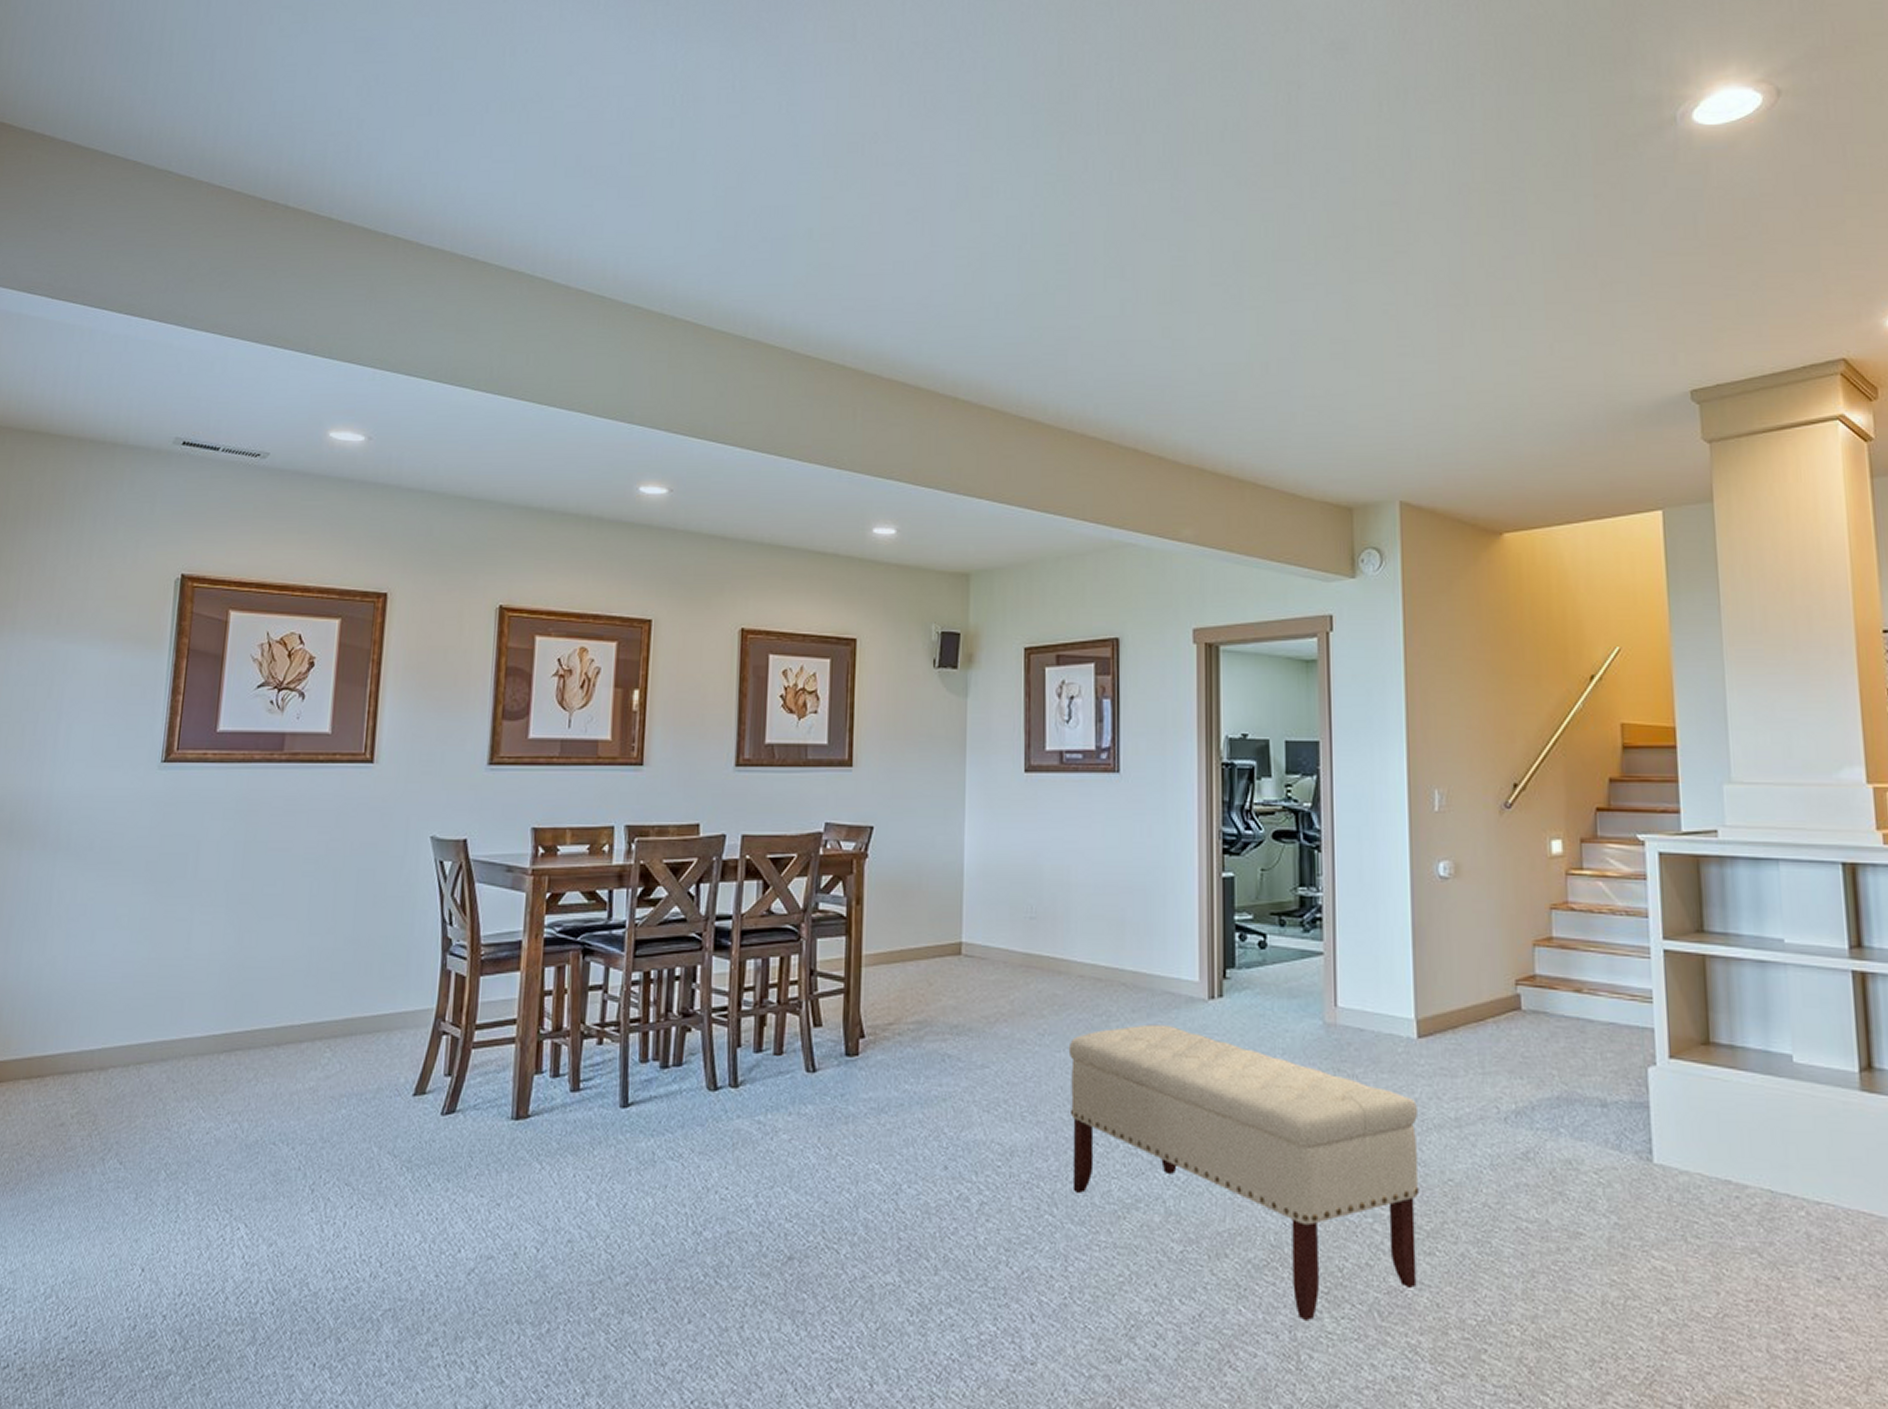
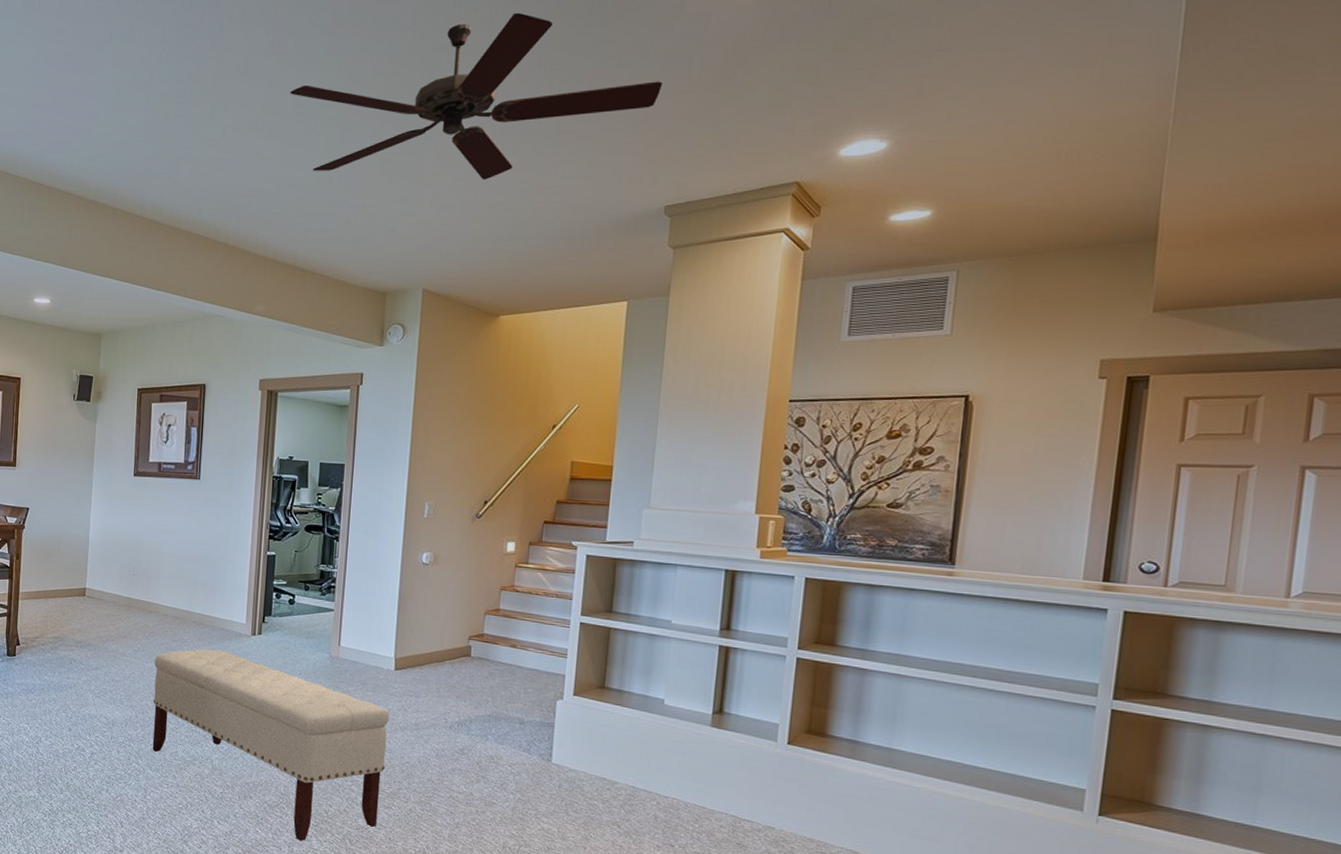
ceiling fan: none [1205,162,1666,362] -> present [290,12,663,180]

